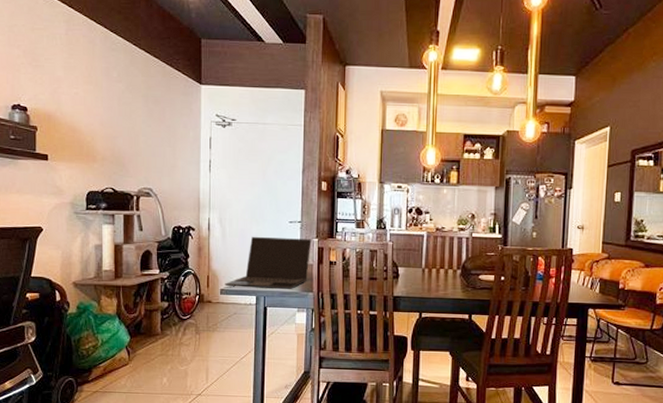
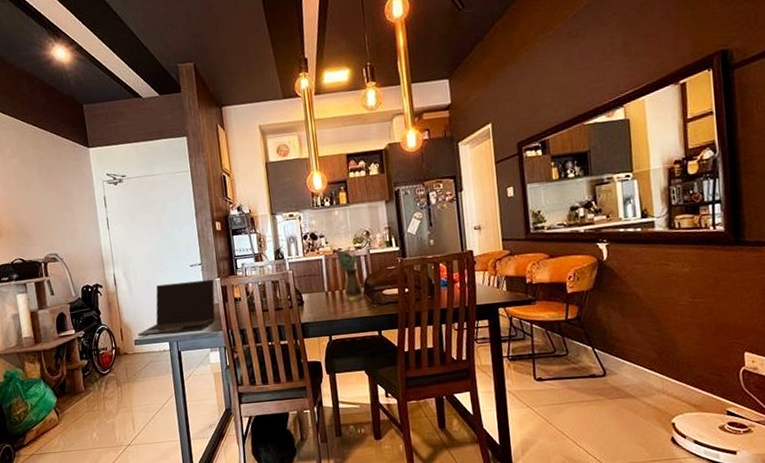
vase: none [439,228,460,283] -> present [336,249,363,302]

